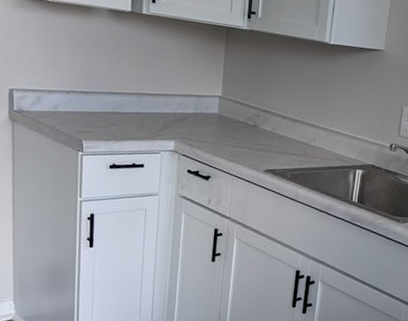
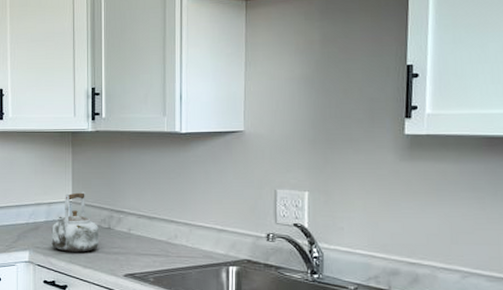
kettle: none [198,88,246,147] -> present [51,191,100,252]

